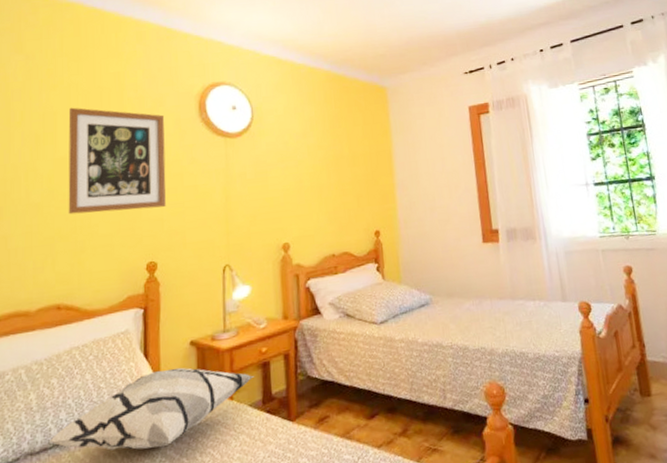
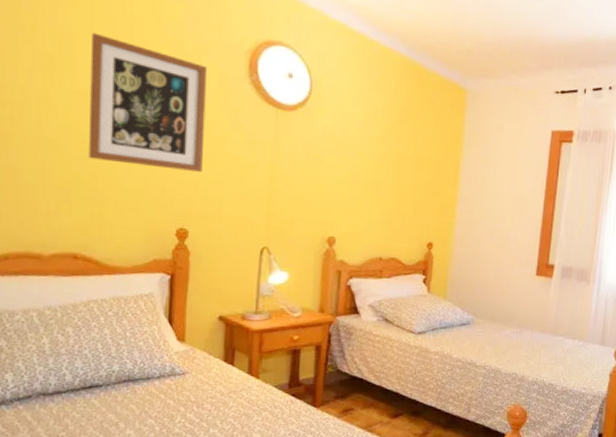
decorative pillow: present [48,367,254,451] -> none [62,338,283,410]

